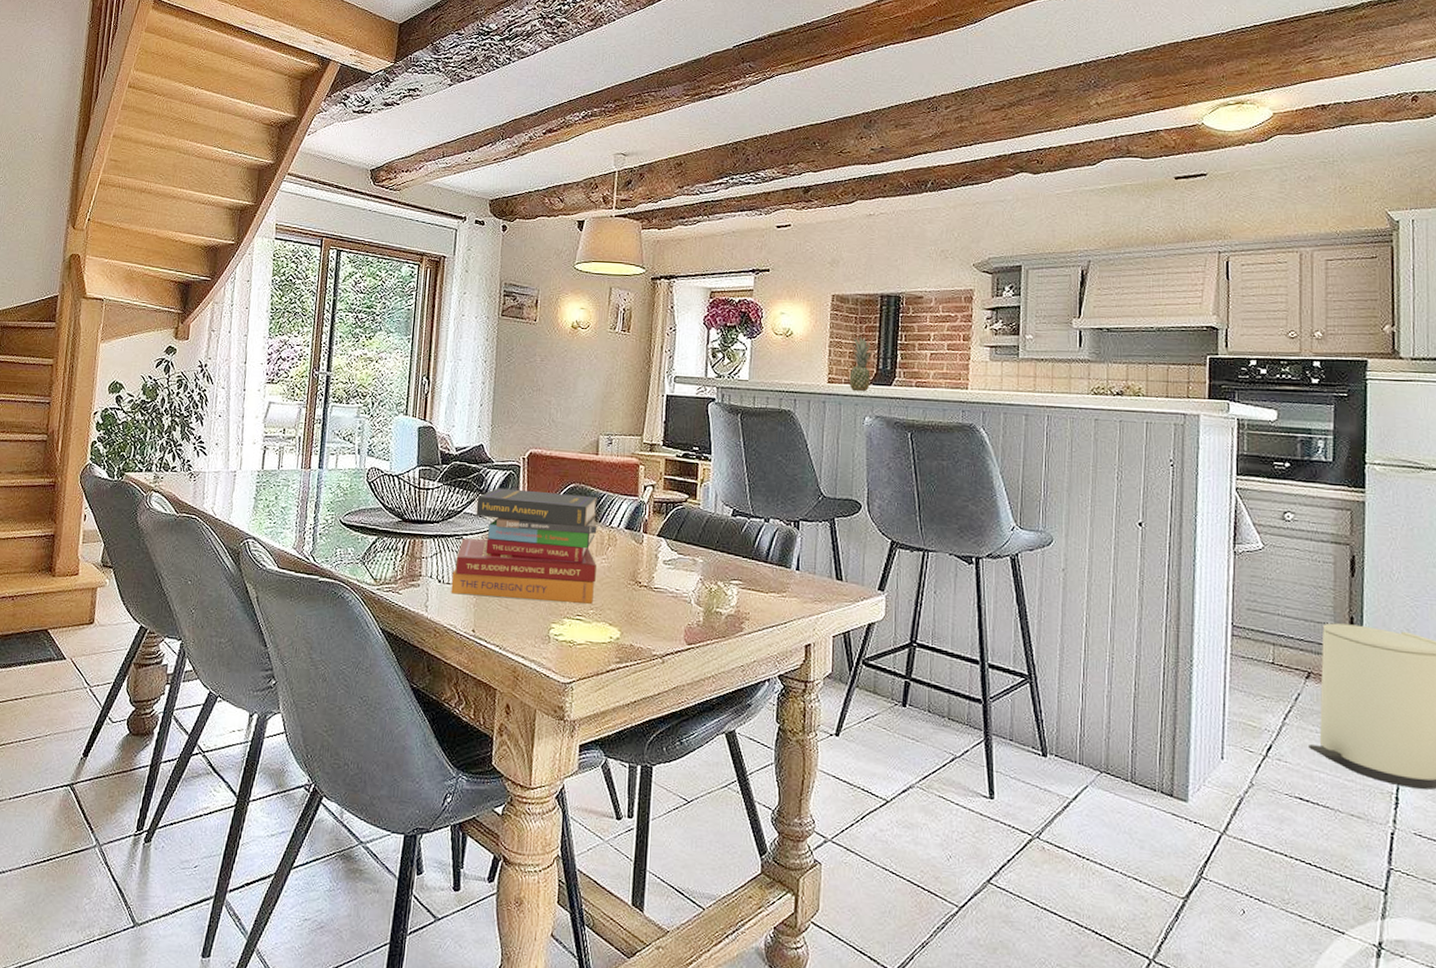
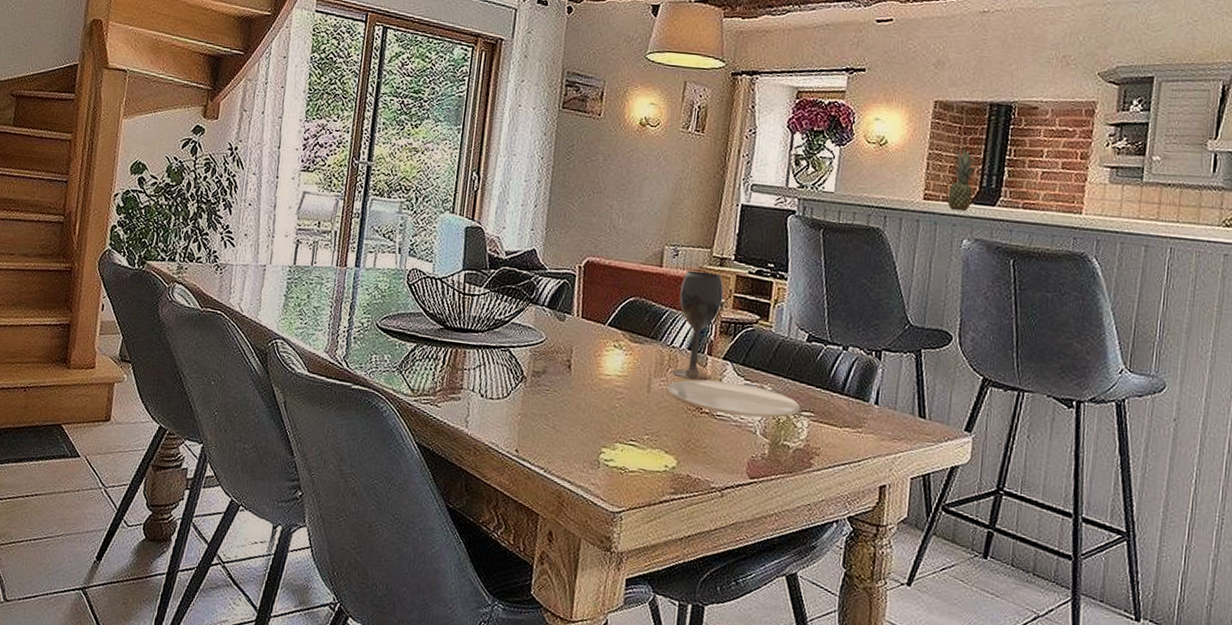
books: present [451,488,598,604] -> none [494,297,660,429]
plate: none [608,556,730,588] -> present [667,379,801,418]
wine glass: none [611,456,655,557] -> present [671,270,724,381]

